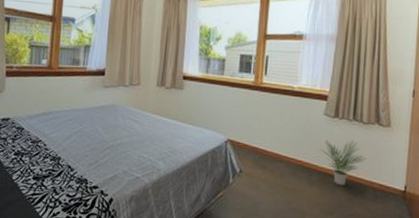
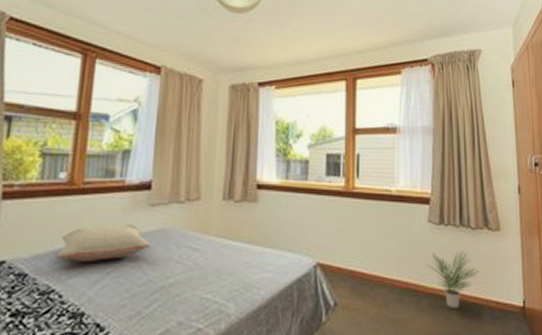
pillow: none [41,99,105,124] -> present [55,225,151,261]

